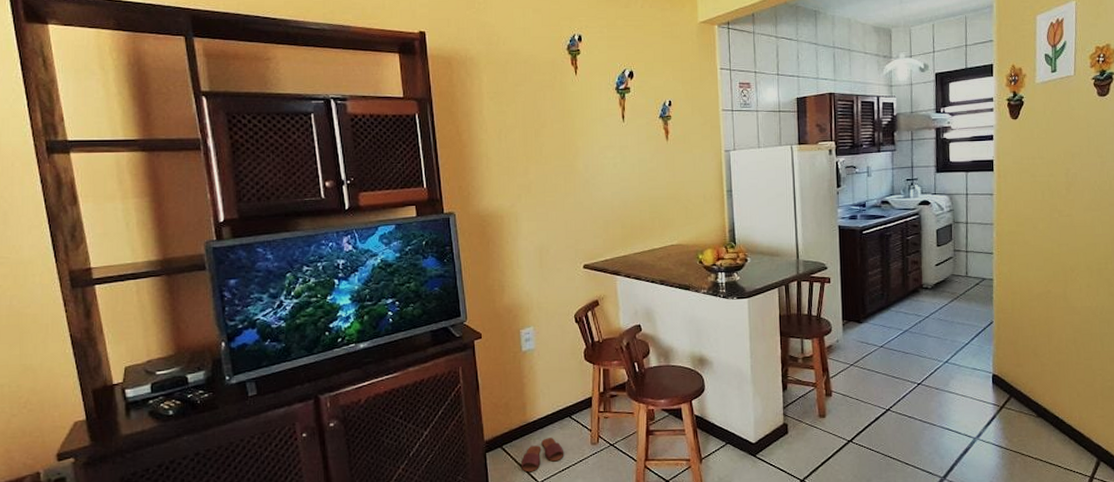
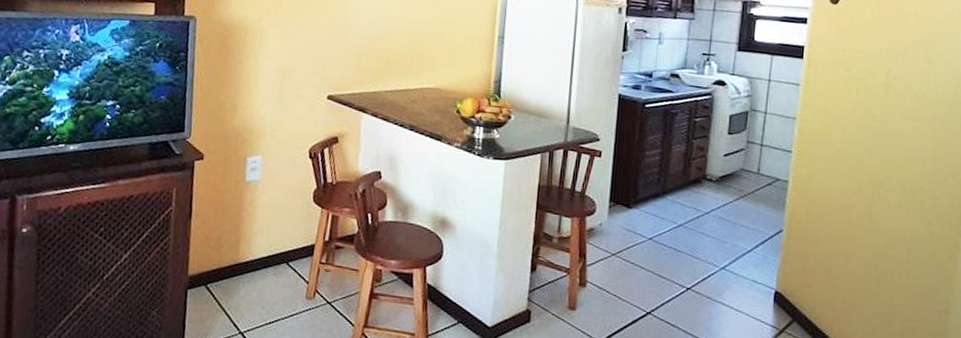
slippers: present [521,438,564,473] -> none [224,283,275,320]

